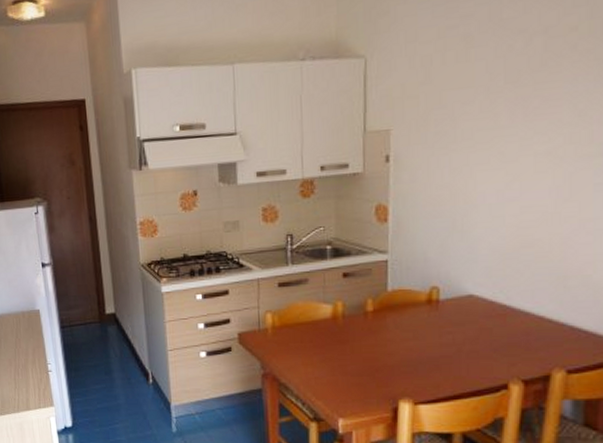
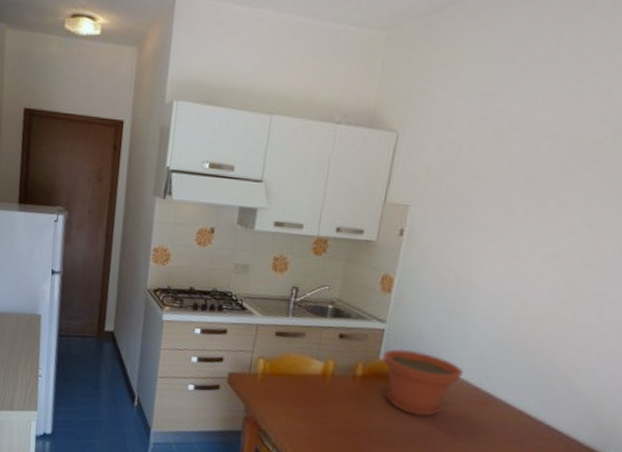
plant pot: none [390,275,477,342] -> present [382,349,464,418]

